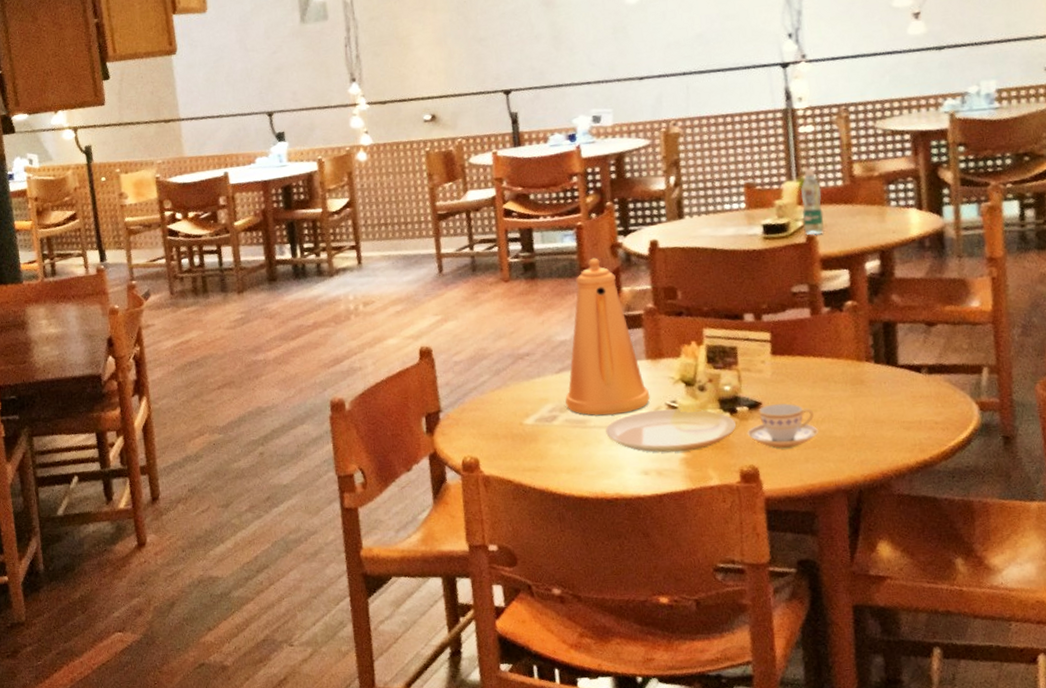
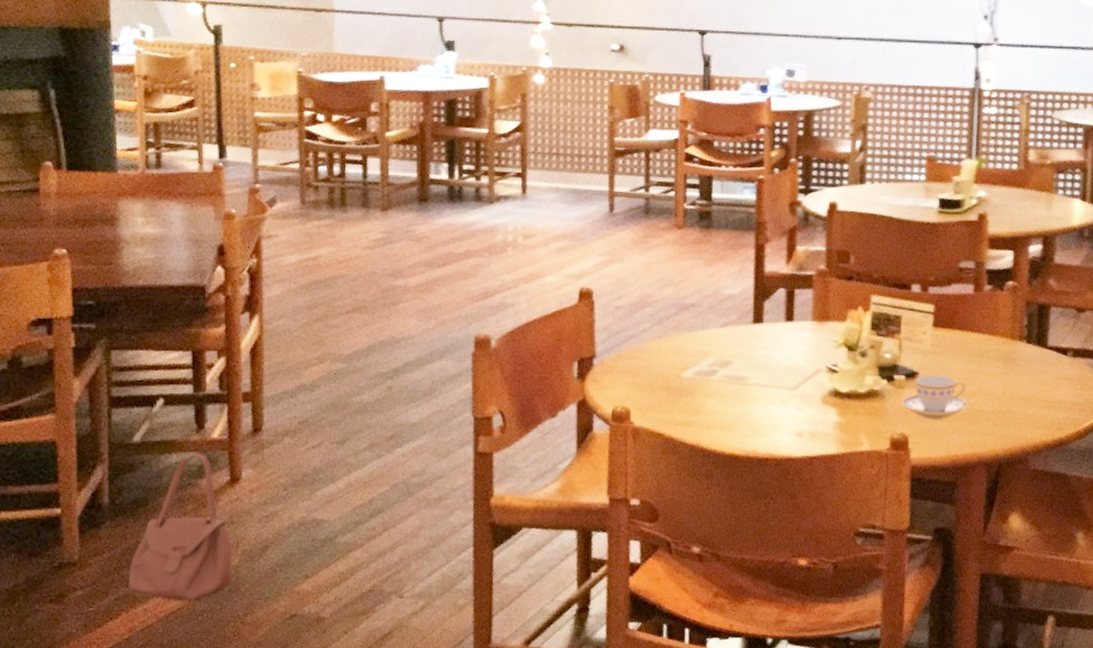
handbag: none [65,523,148,654] -> present [128,454,233,601]
coffee pot: present [565,258,651,416] -> none [727,213,812,374]
plate: present [605,408,736,453] -> none [764,372,892,415]
bottle: present [800,168,825,236] -> none [976,149,997,214]

